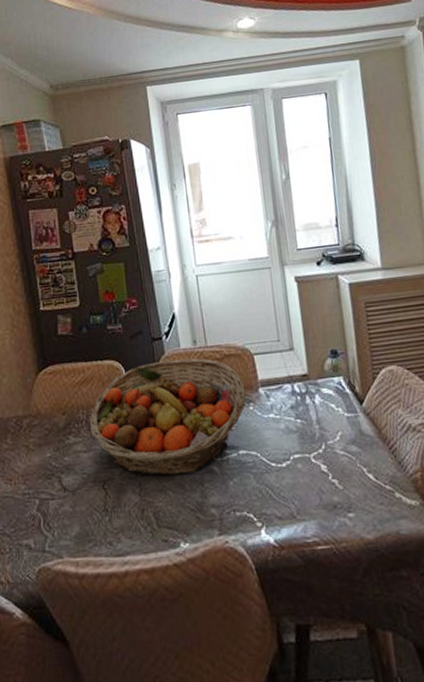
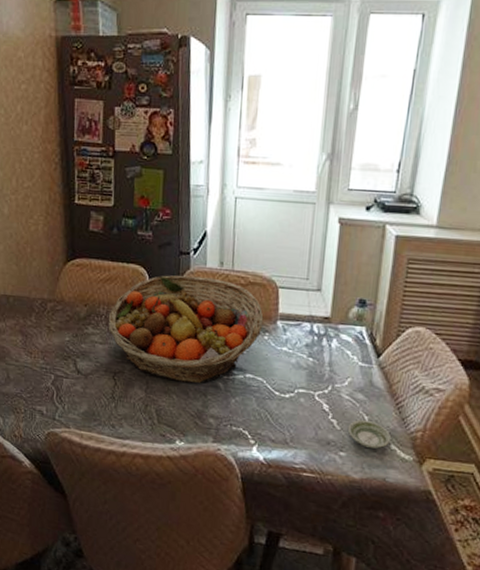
saucer: none [349,472,394,503] -> present [347,419,391,450]

